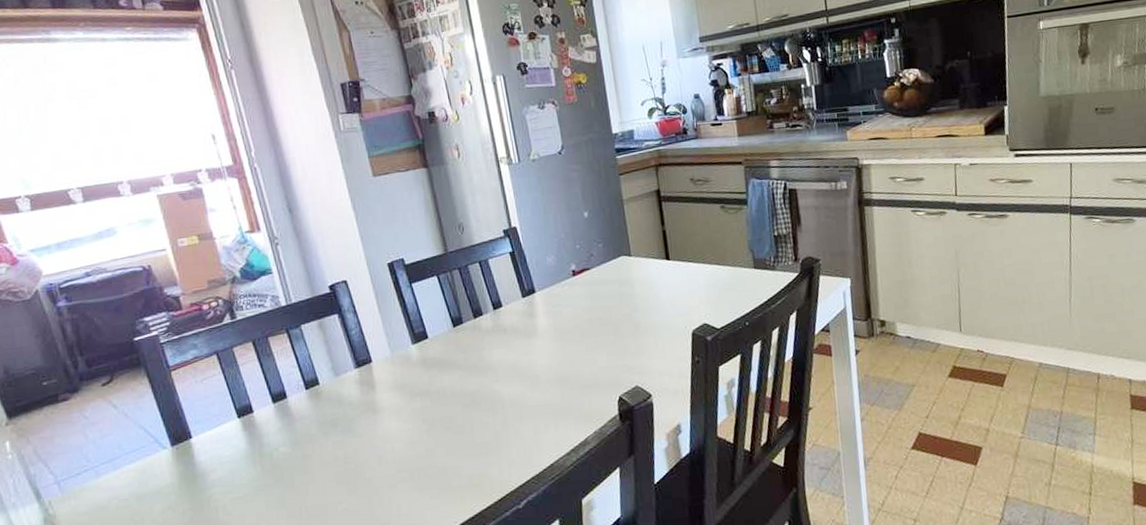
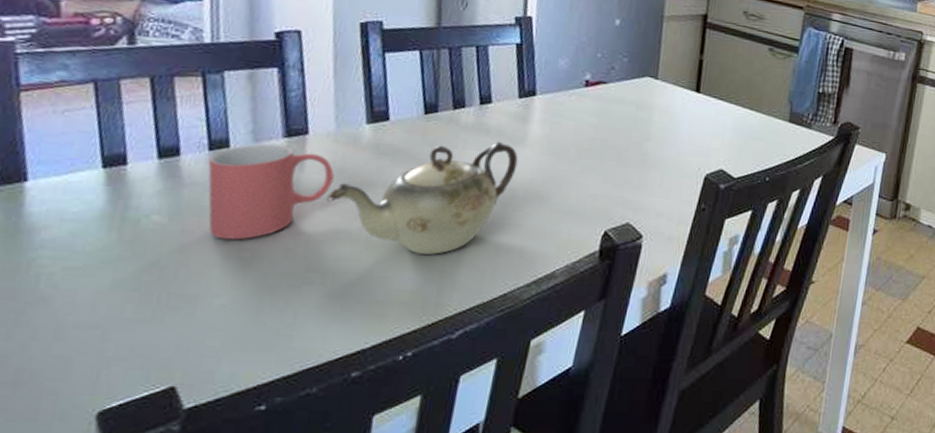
mug: none [307,374,400,458] -> present [208,143,334,240]
teapot: none [398,337,536,443] -> present [327,141,518,255]

